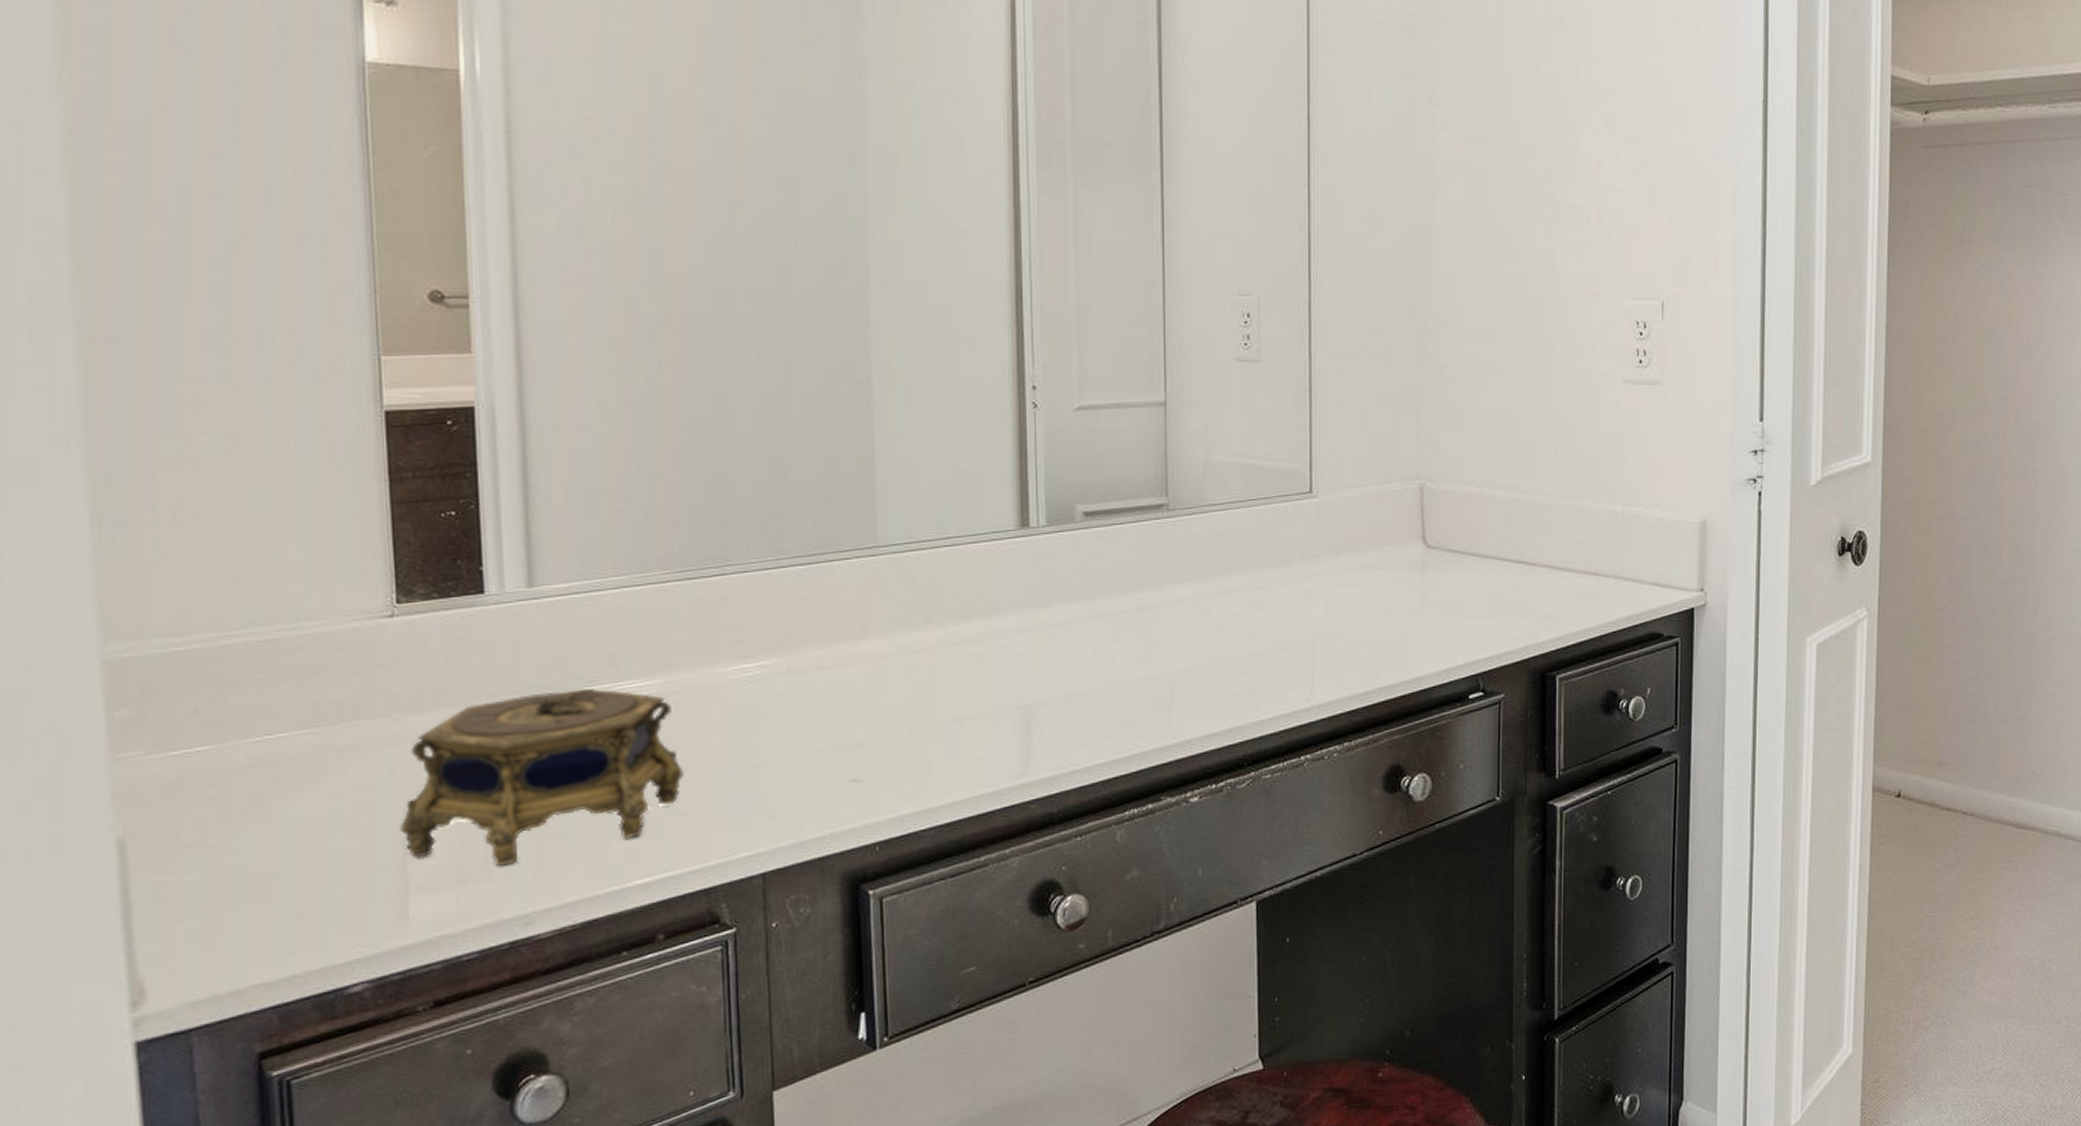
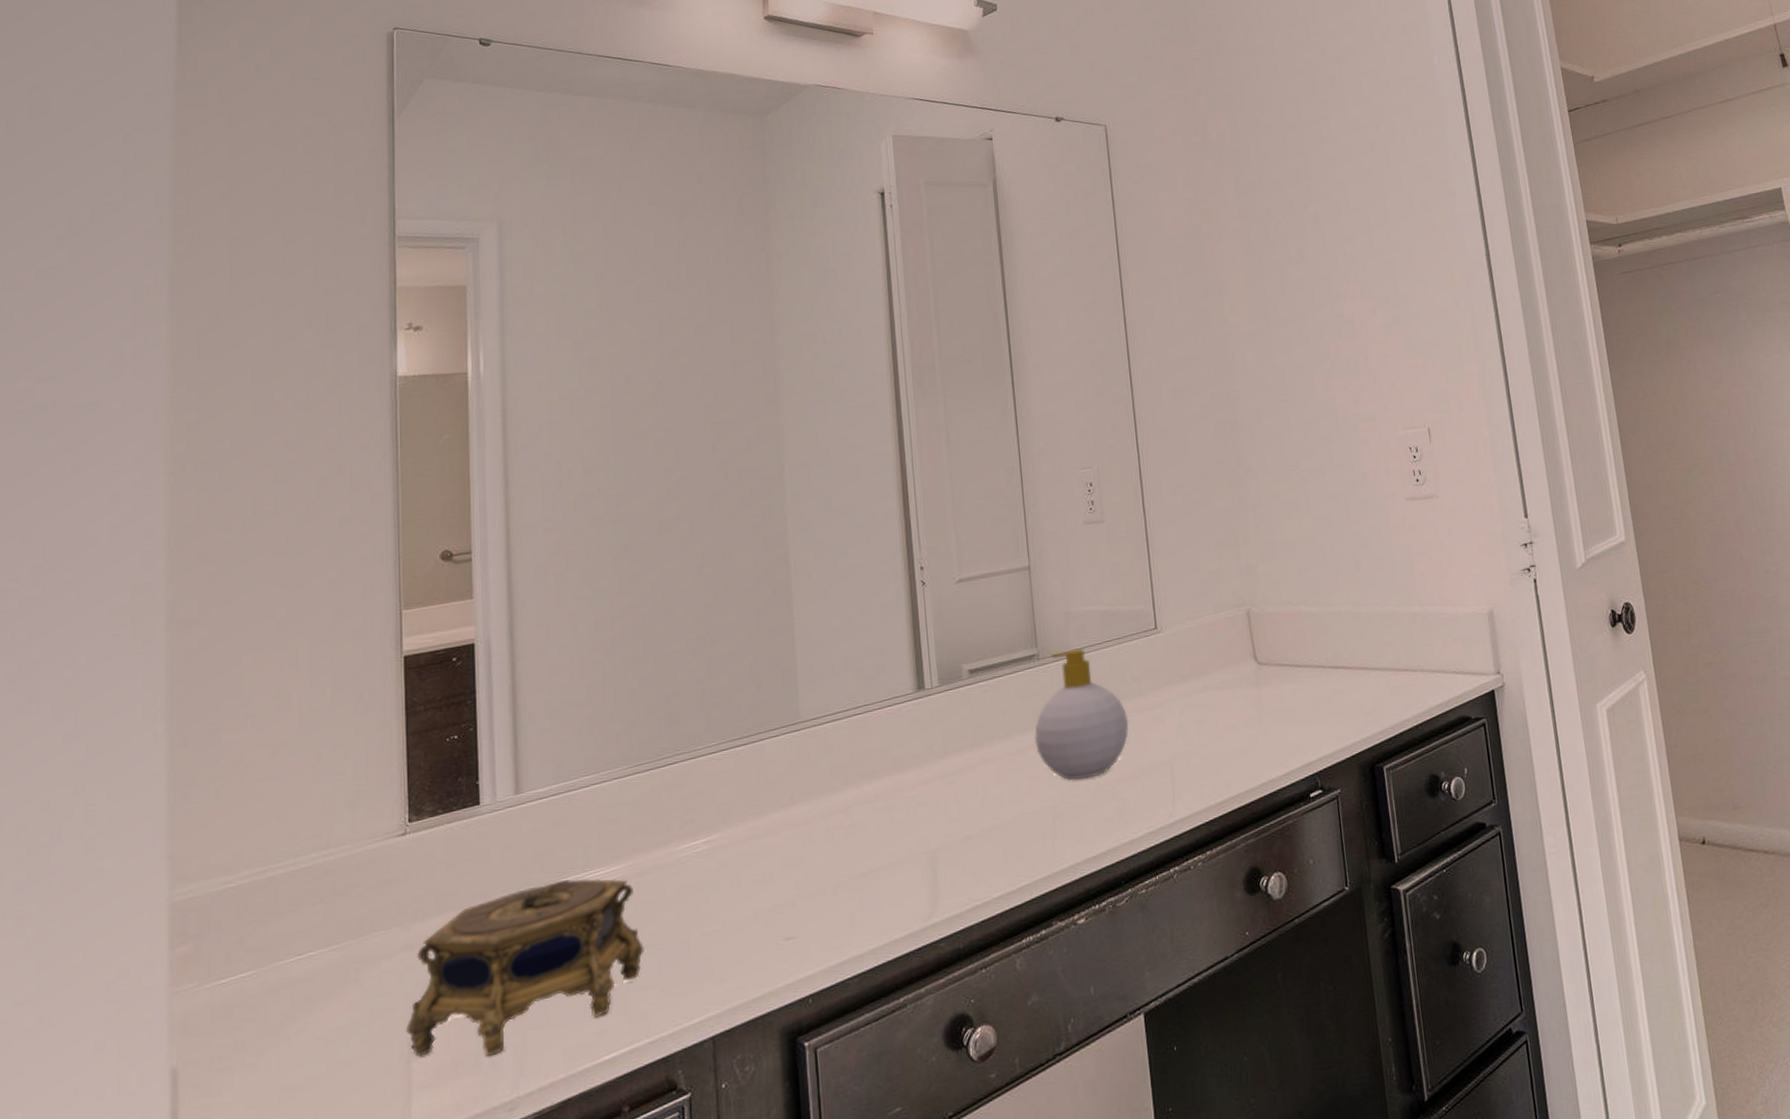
soap bottle: none [1155,504,1269,649] -> present [1034,648,1129,781]

